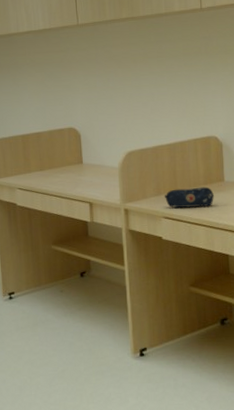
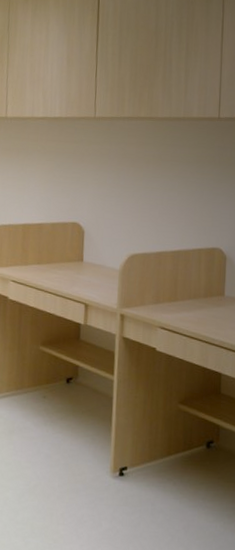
pencil case: present [165,187,214,208] -> none [163,298,213,321]

